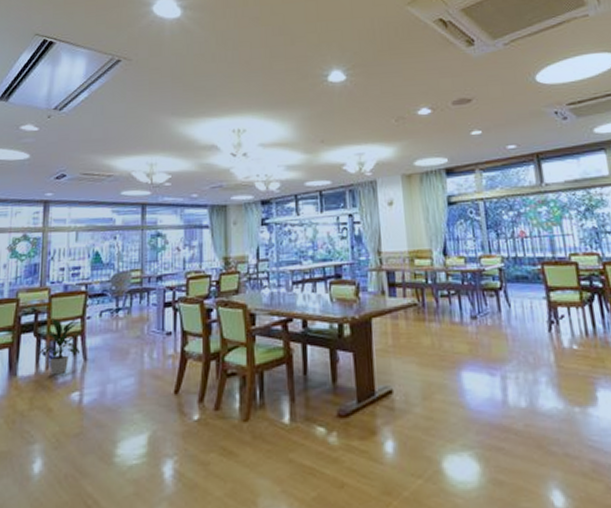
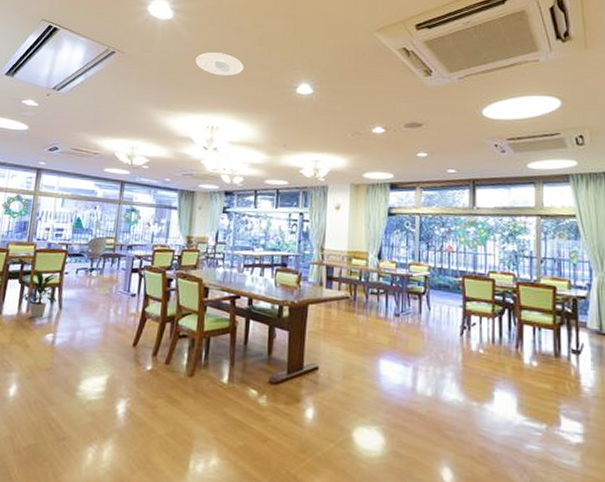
recessed light: none [212,47,266,73] -> present [195,52,244,76]

